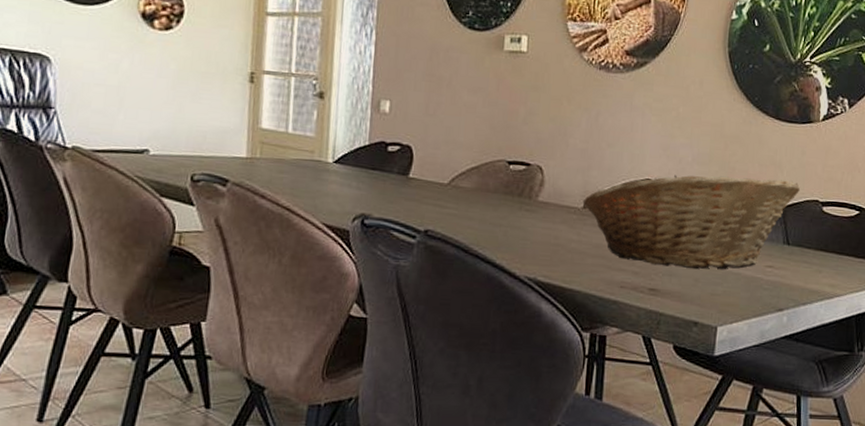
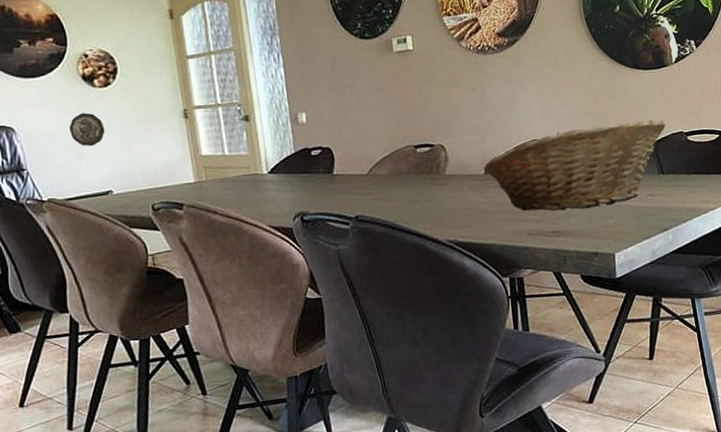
decorative plate: none [114,55,156,95] -> present [69,112,105,147]

